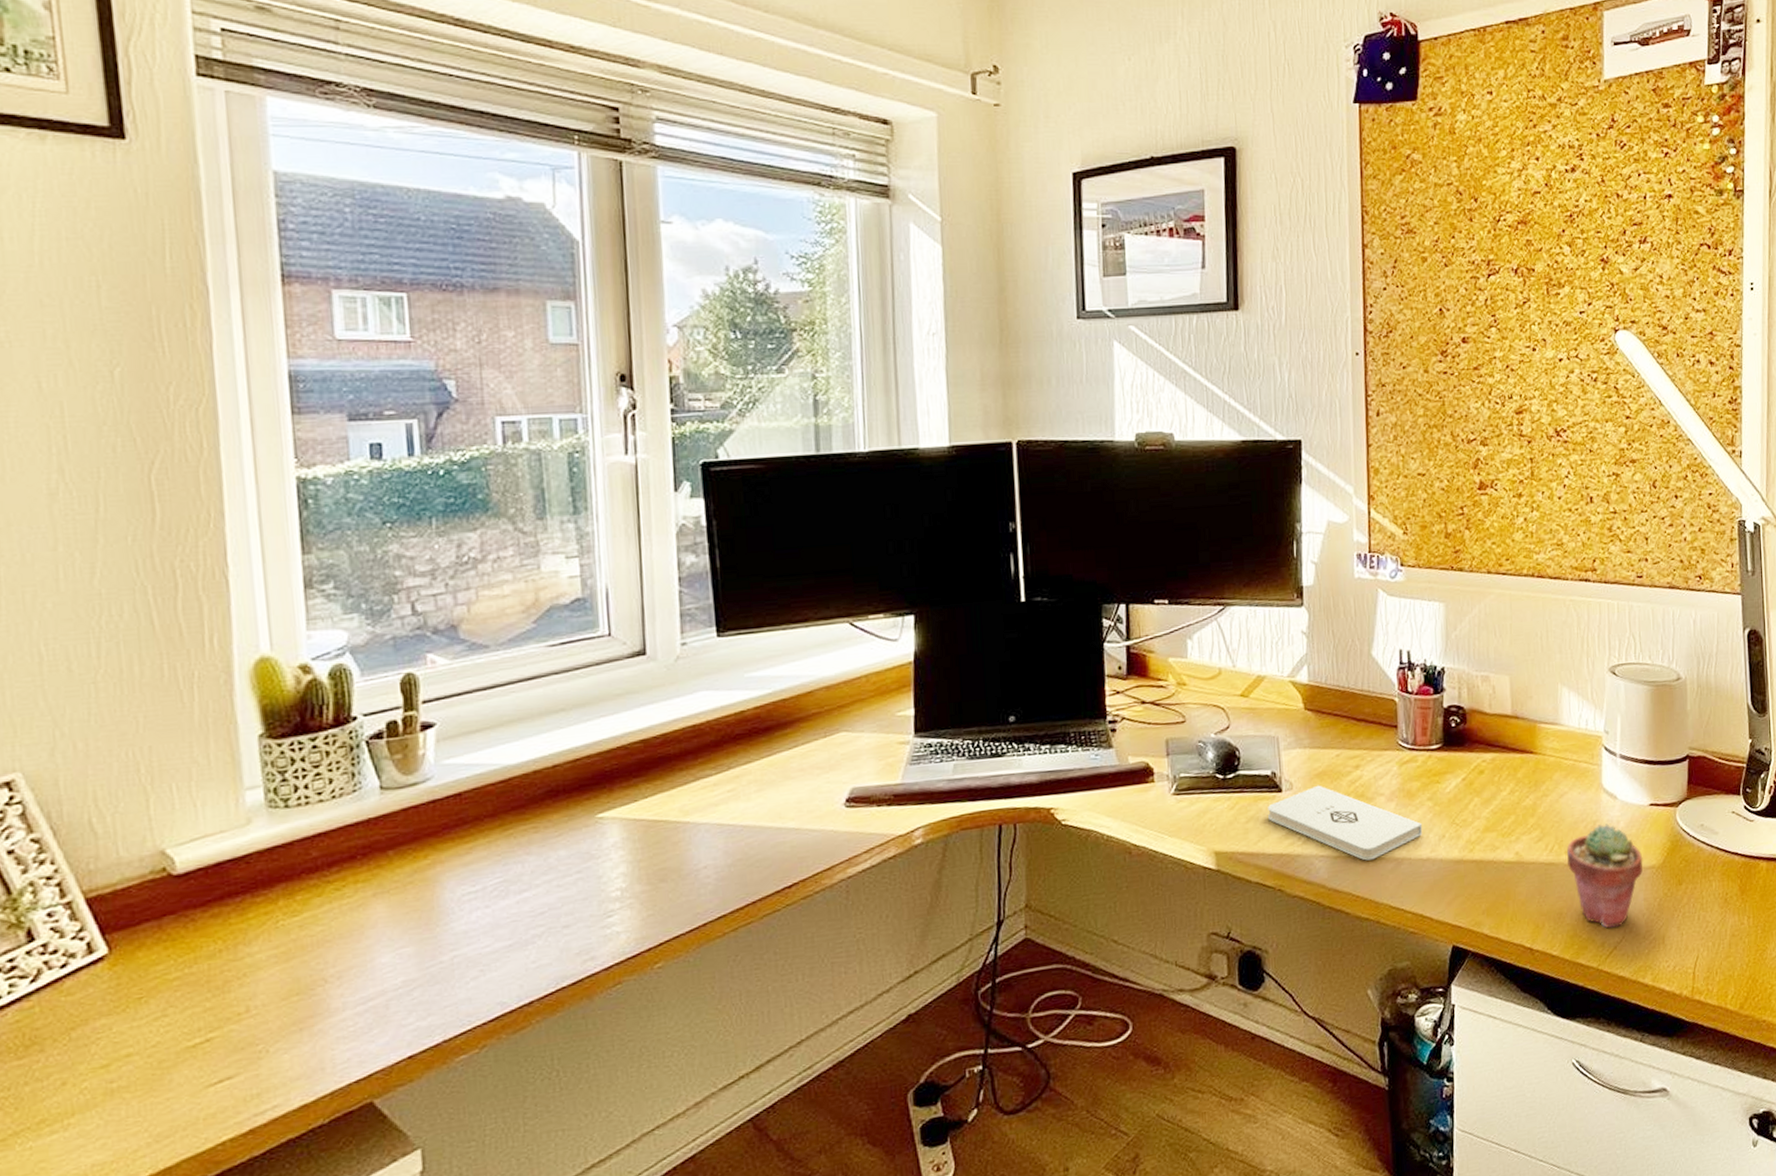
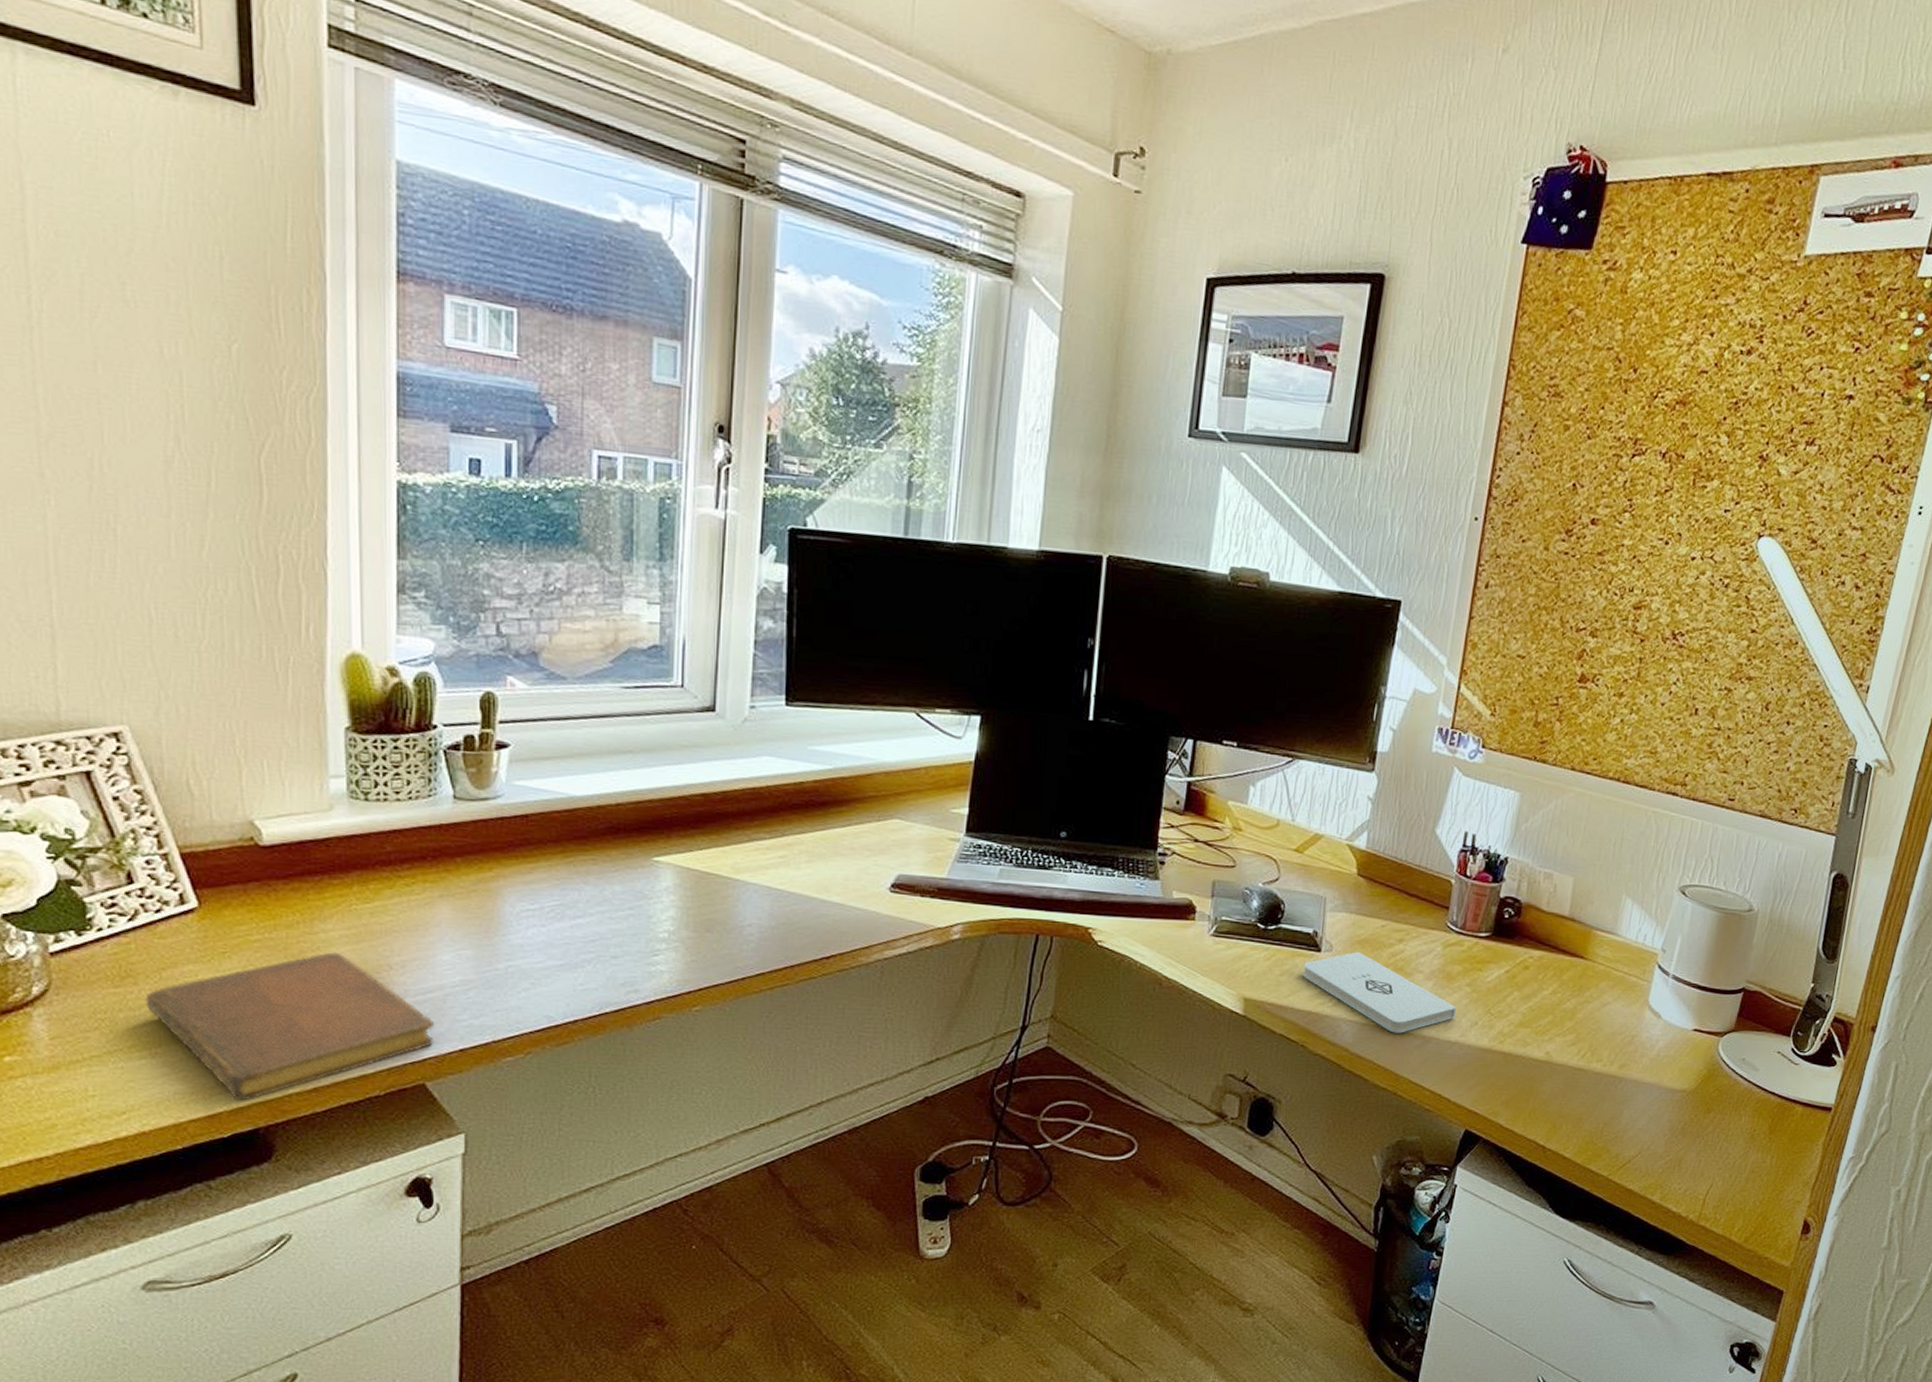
notebook: none [53,975,380,1161] -> present [145,952,434,1101]
potted succulent: present [1566,823,1643,928] -> none [1597,1040,1676,1142]

